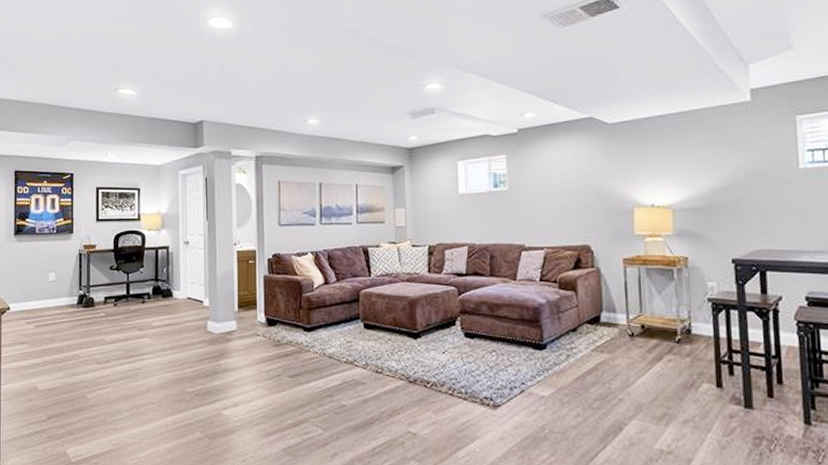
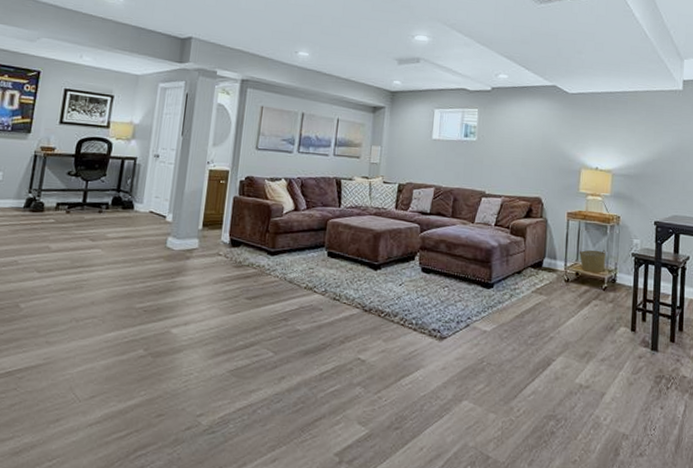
basket: none [643,296,676,324] -> present [579,249,606,273]

